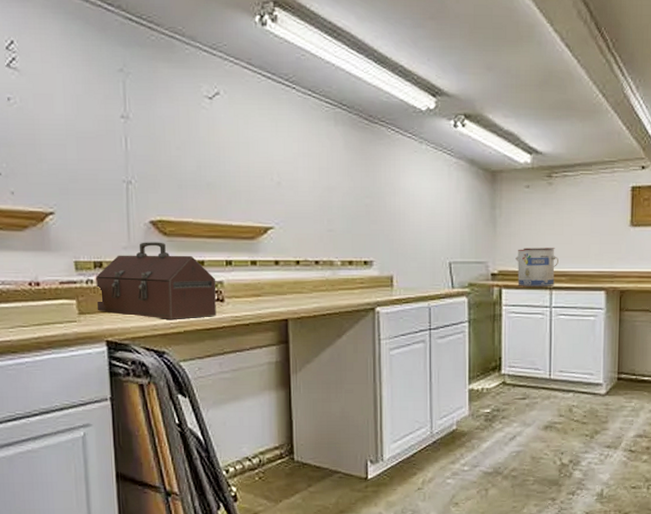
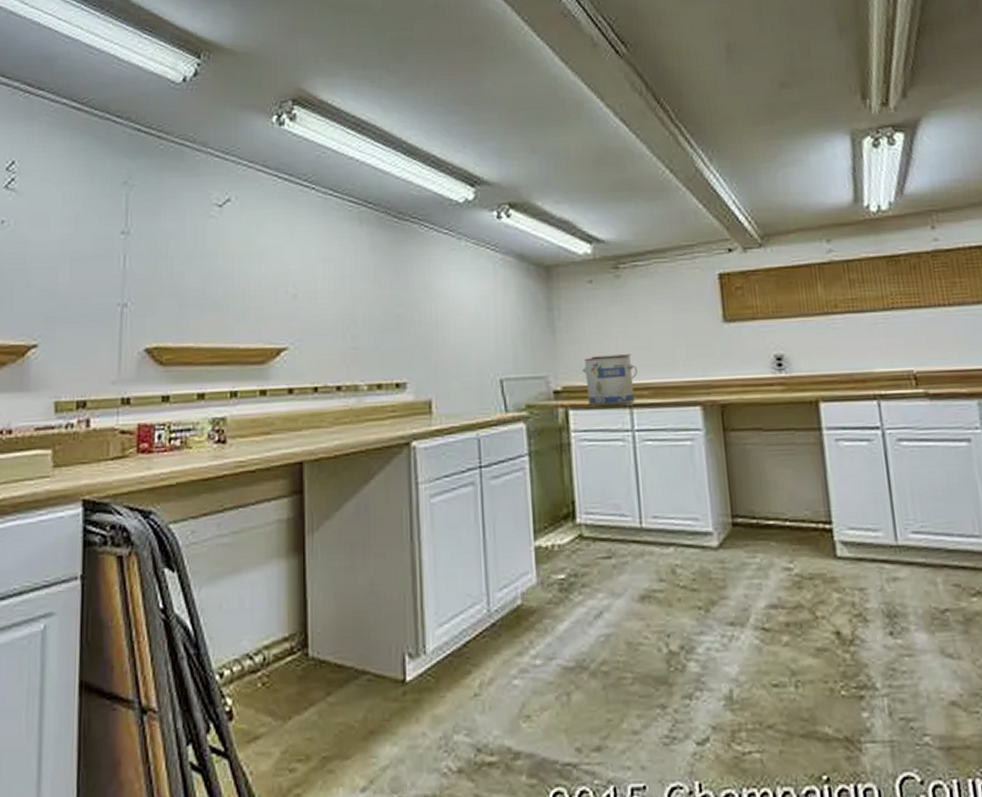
toolbox: present [96,242,216,319] -> none [75,373,217,469]

